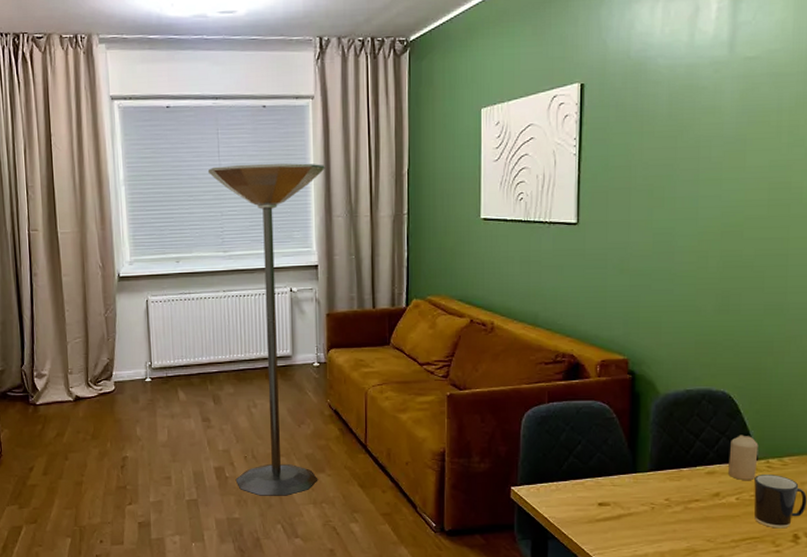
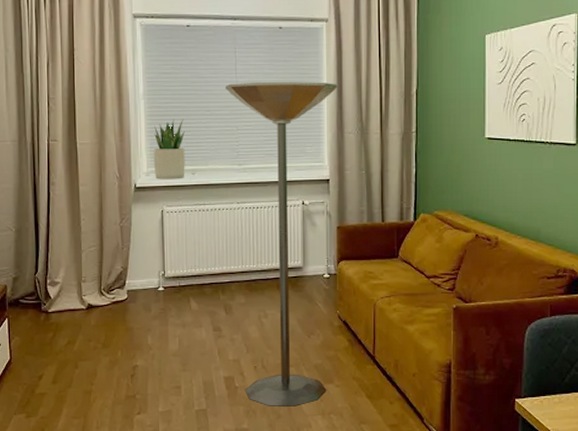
planter: none [136,205,169,269] -> present [153,119,185,180]

